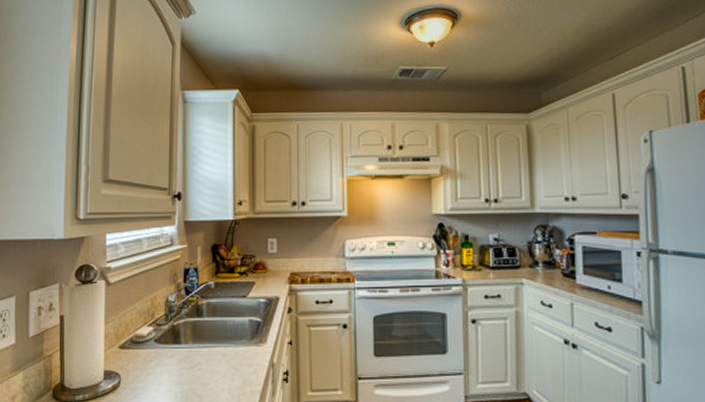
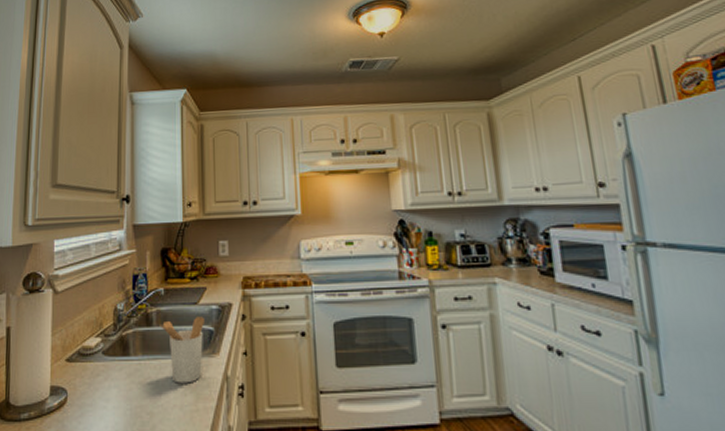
utensil holder: none [210,309,252,370] -> present [159,316,204,384]

